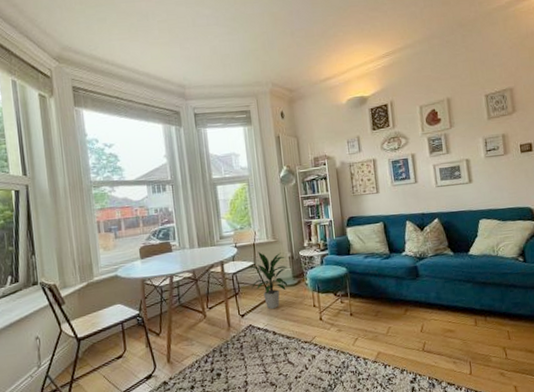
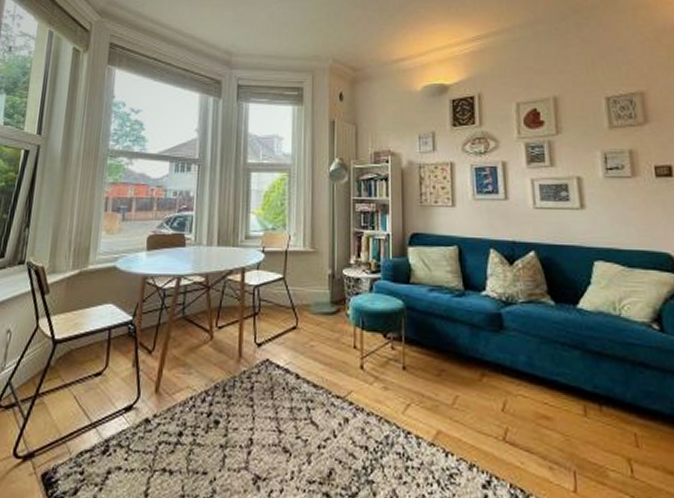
indoor plant: present [246,251,288,310] -> none [272,262,325,343]

